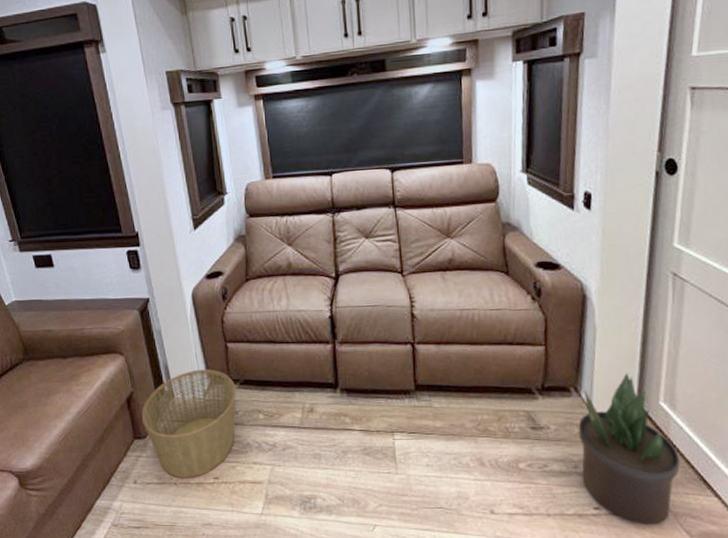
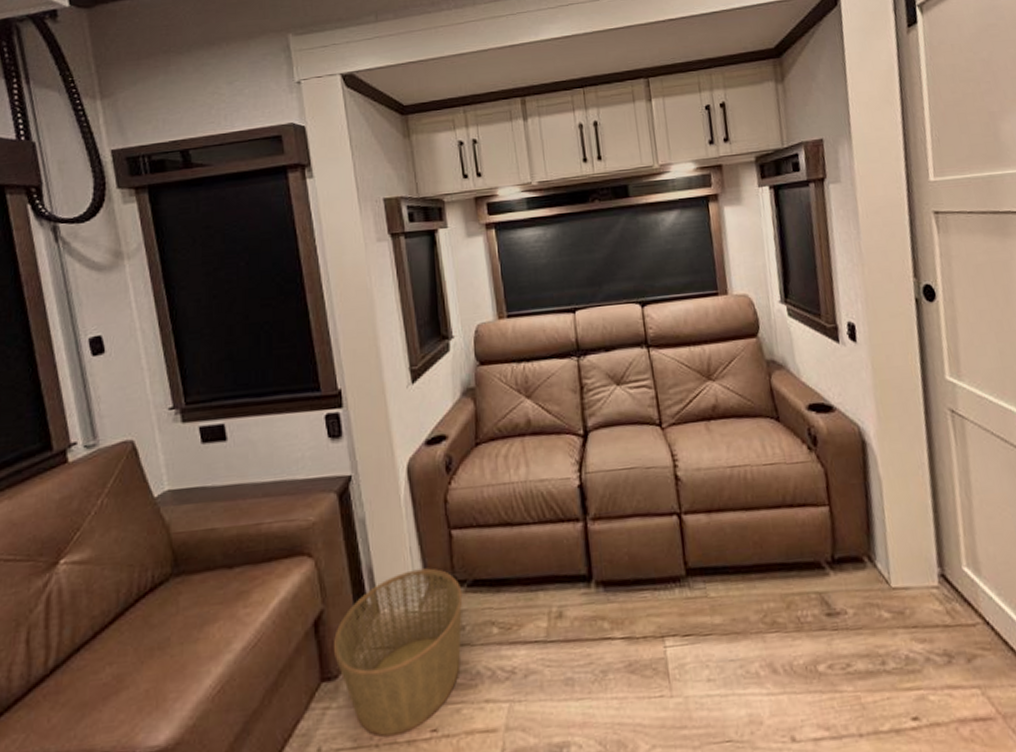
planter: present [578,373,680,525] -> none [878,533,999,735]

